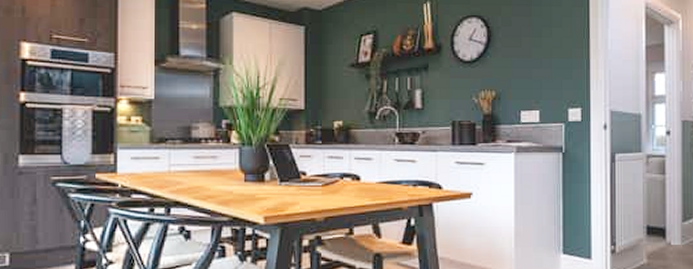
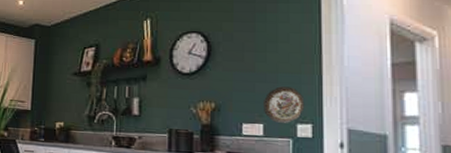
decorative plate: none [538,72,575,108] -> present [262,86,305,123]

